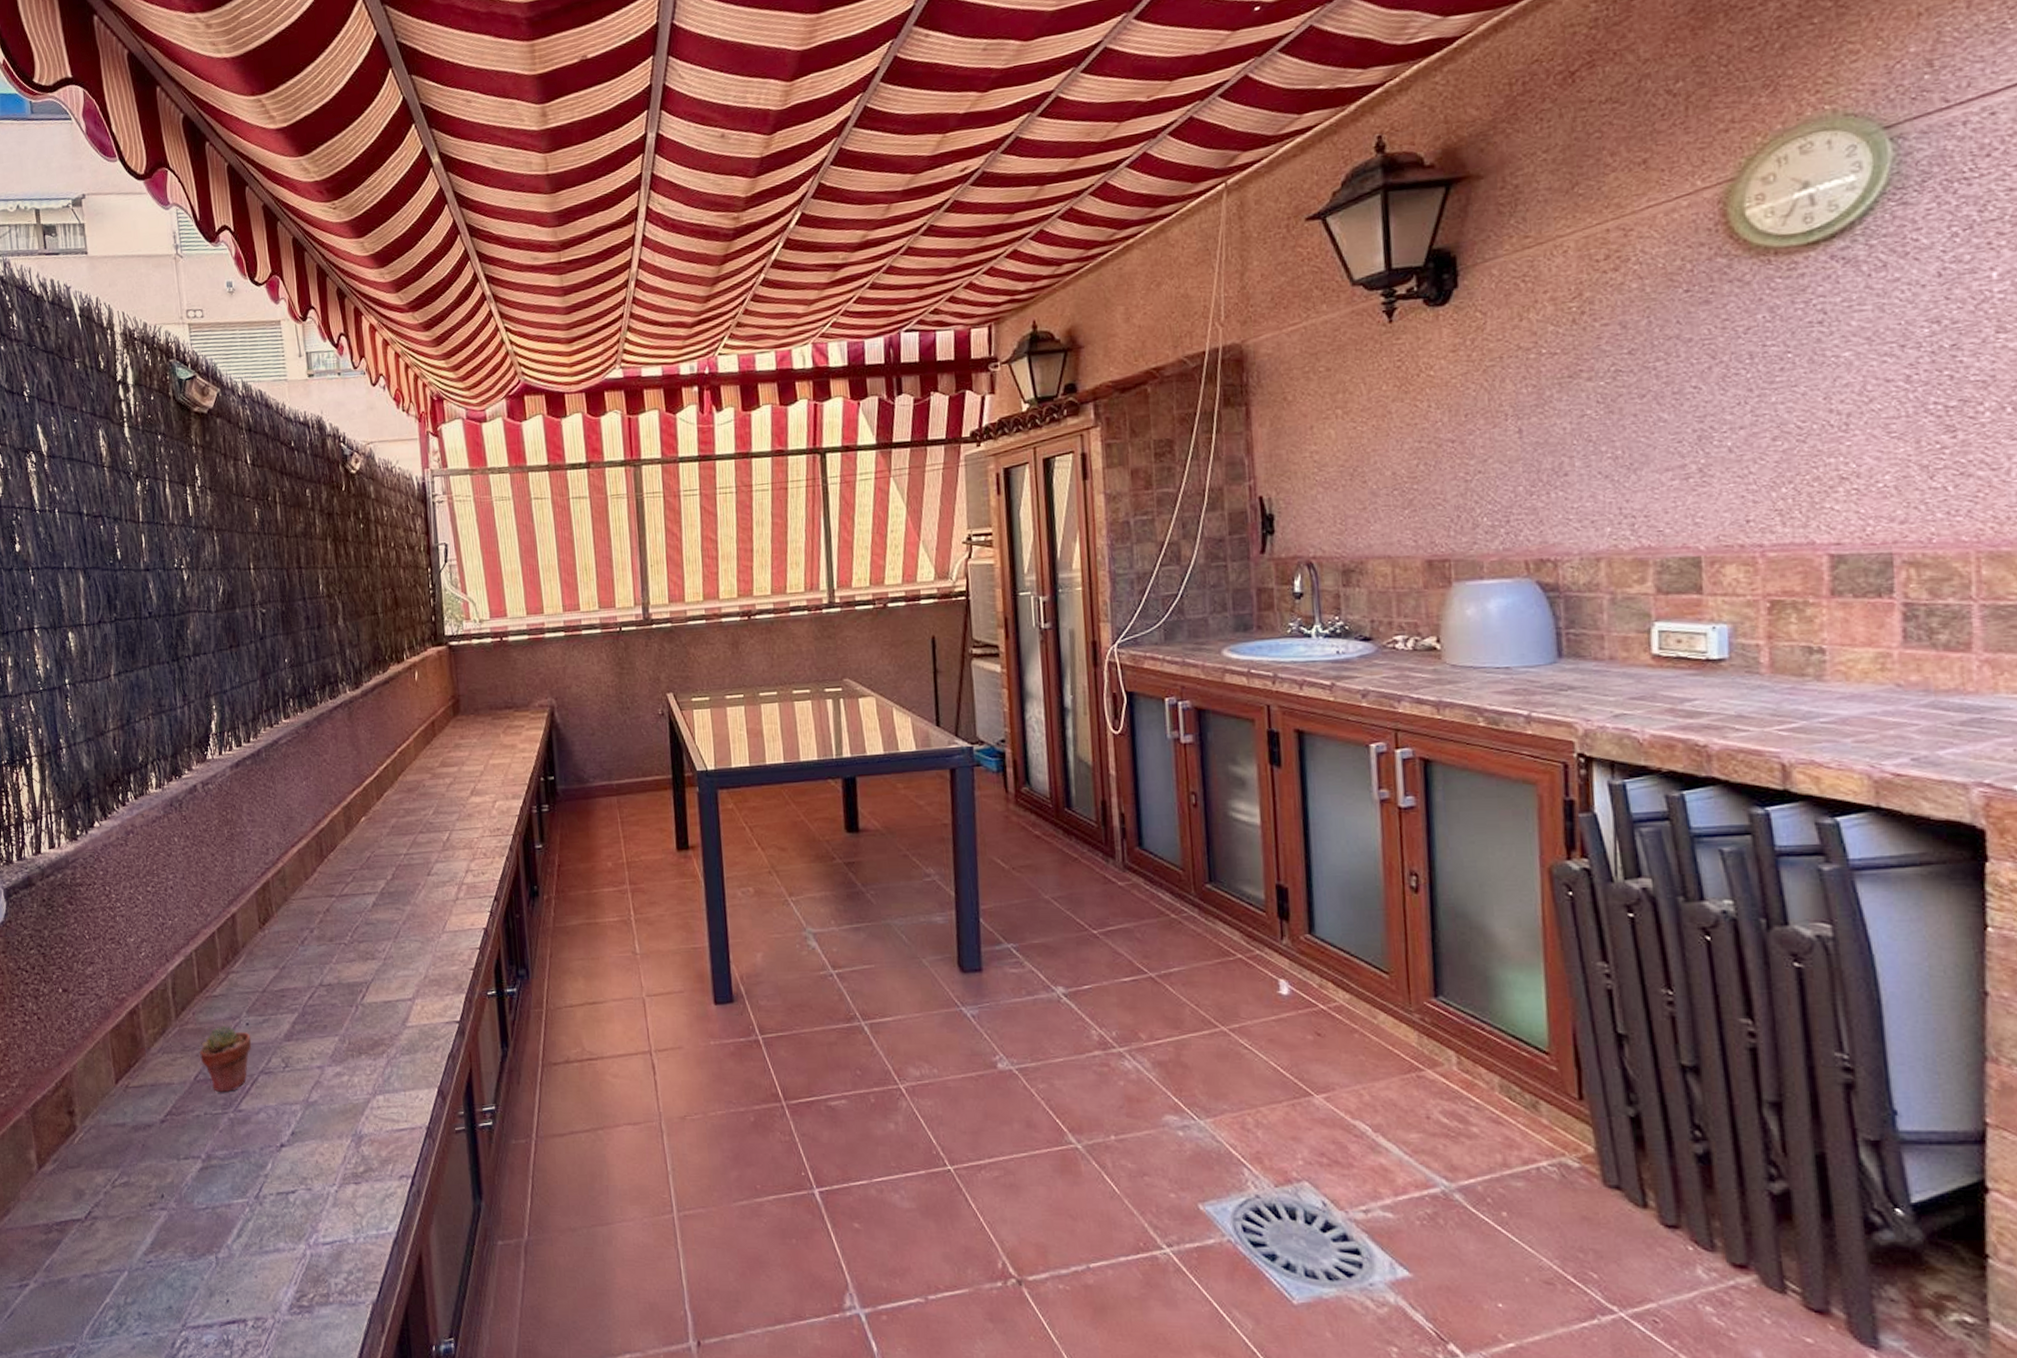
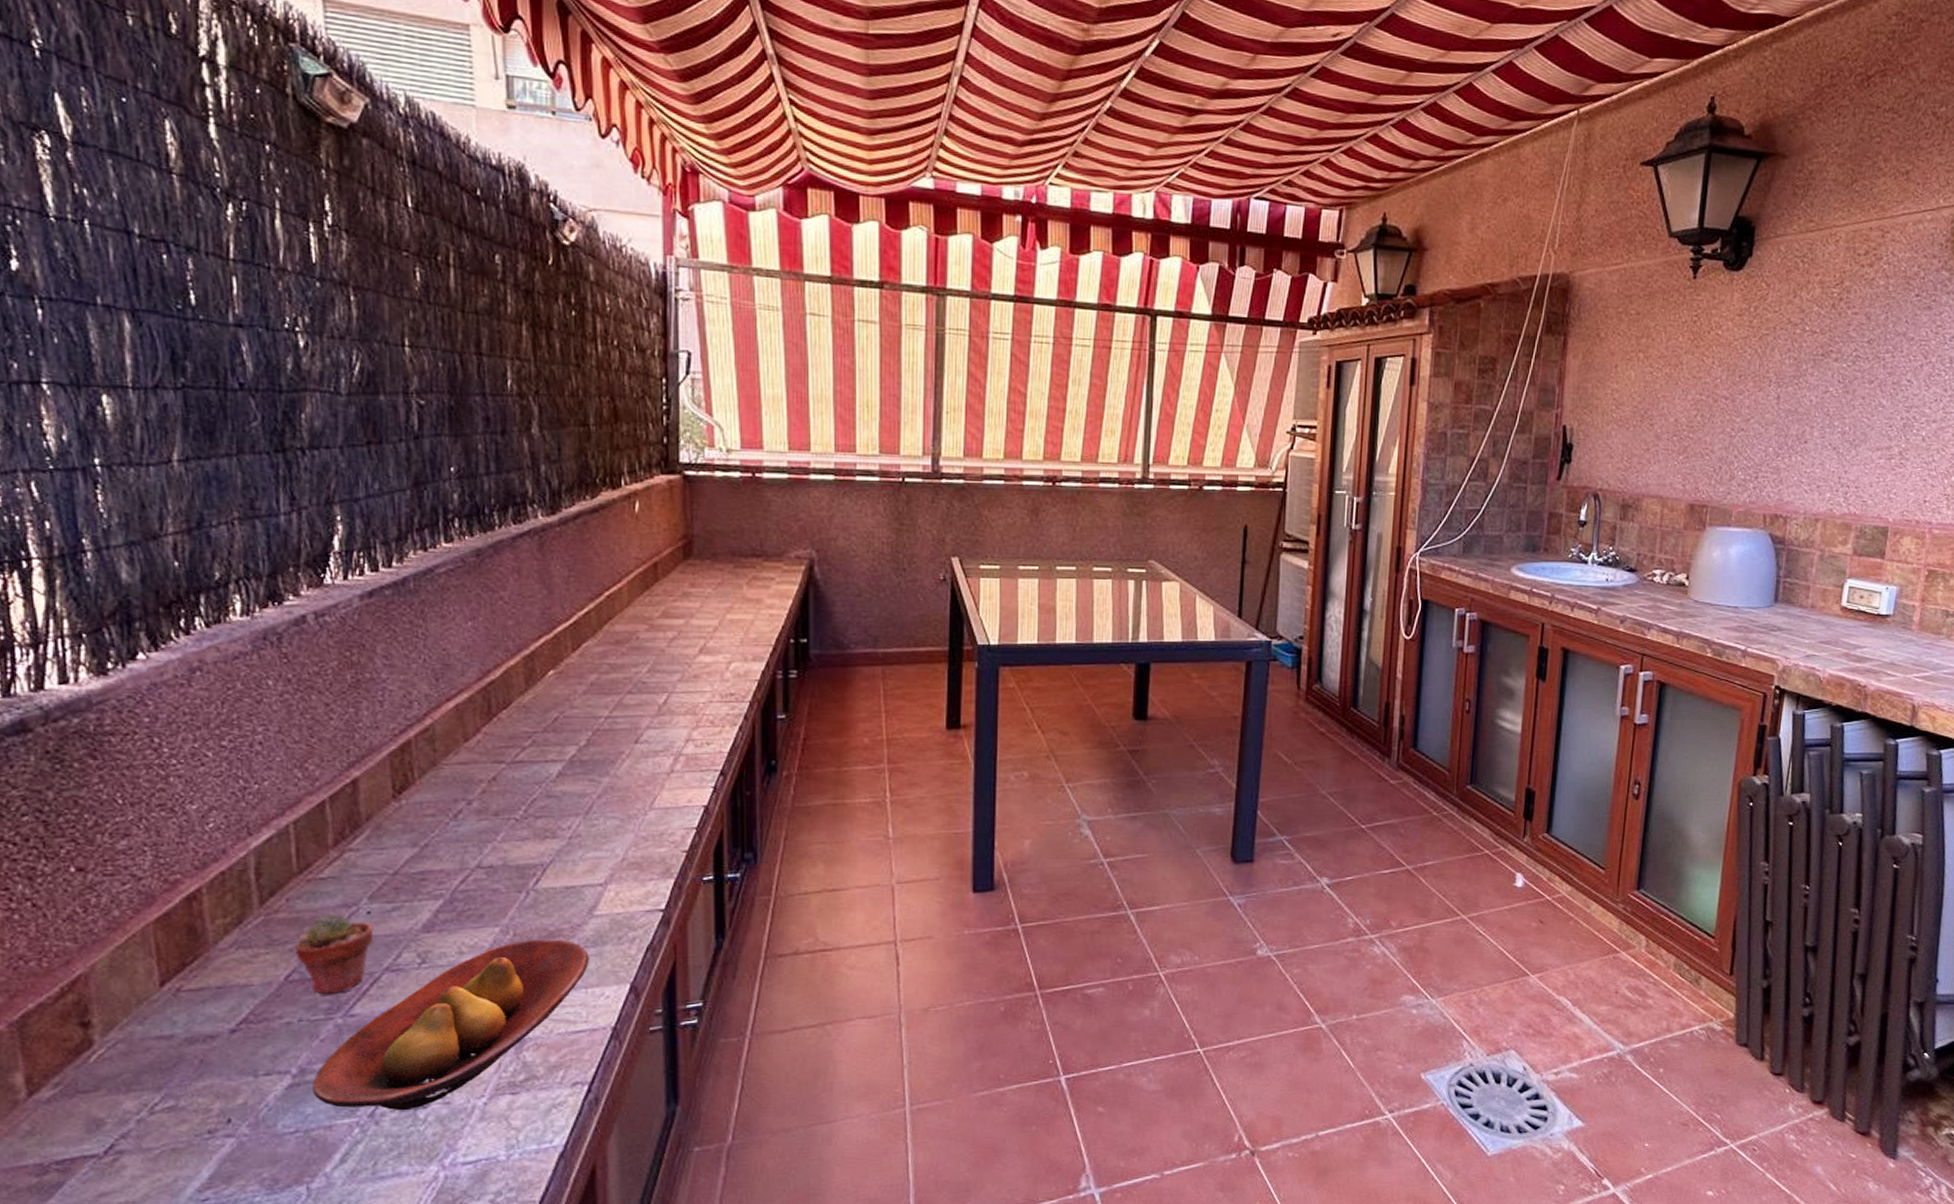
fruit bowl: none [216,1047,406,1195] -> present [312,939,590,1111]

